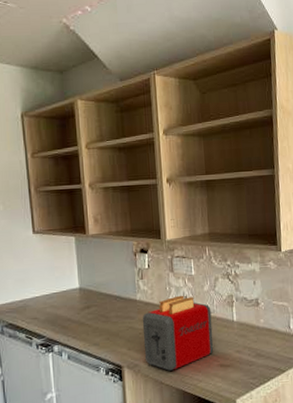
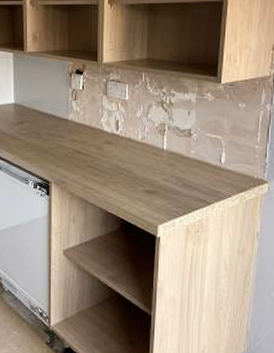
toaster: present [142,295,214,371] -> none [72,119,142,191]

